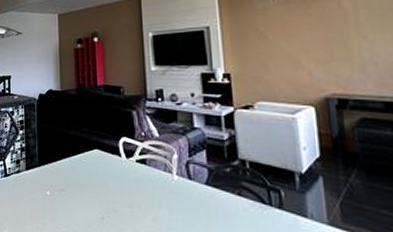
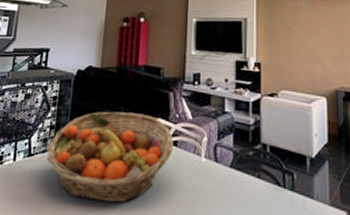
fruit basket: none [21,132,143,220] -> present [47,111,174,203]

